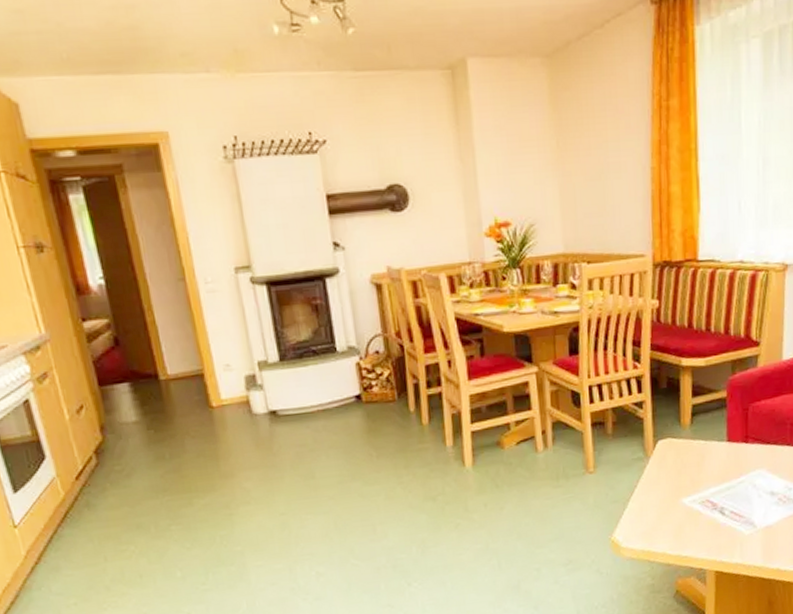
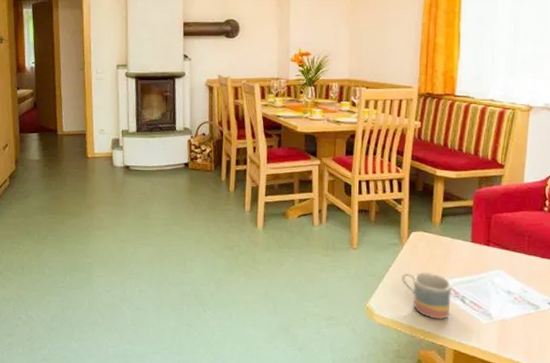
mug: none [649,486,709,540] -> present [400,271,451,320]

